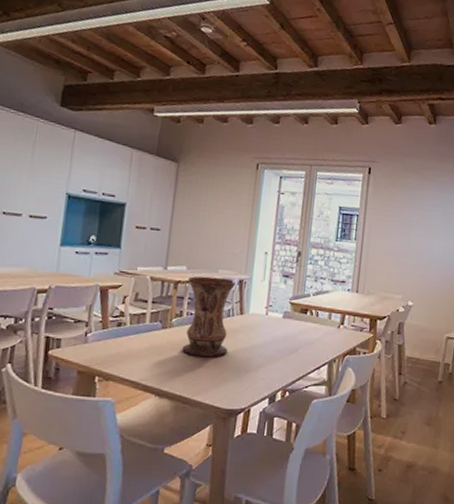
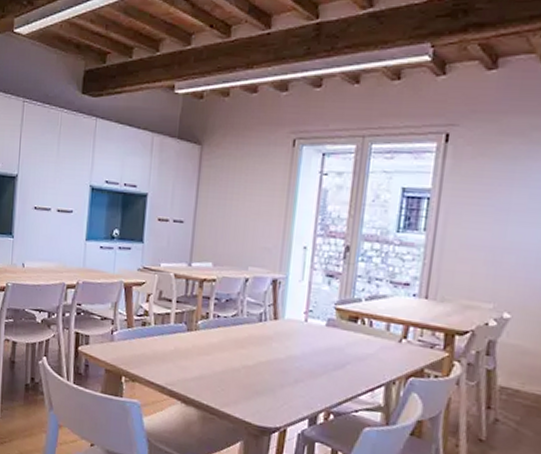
vase: present [182,276,236,358] -> none [209,274,269,367]

